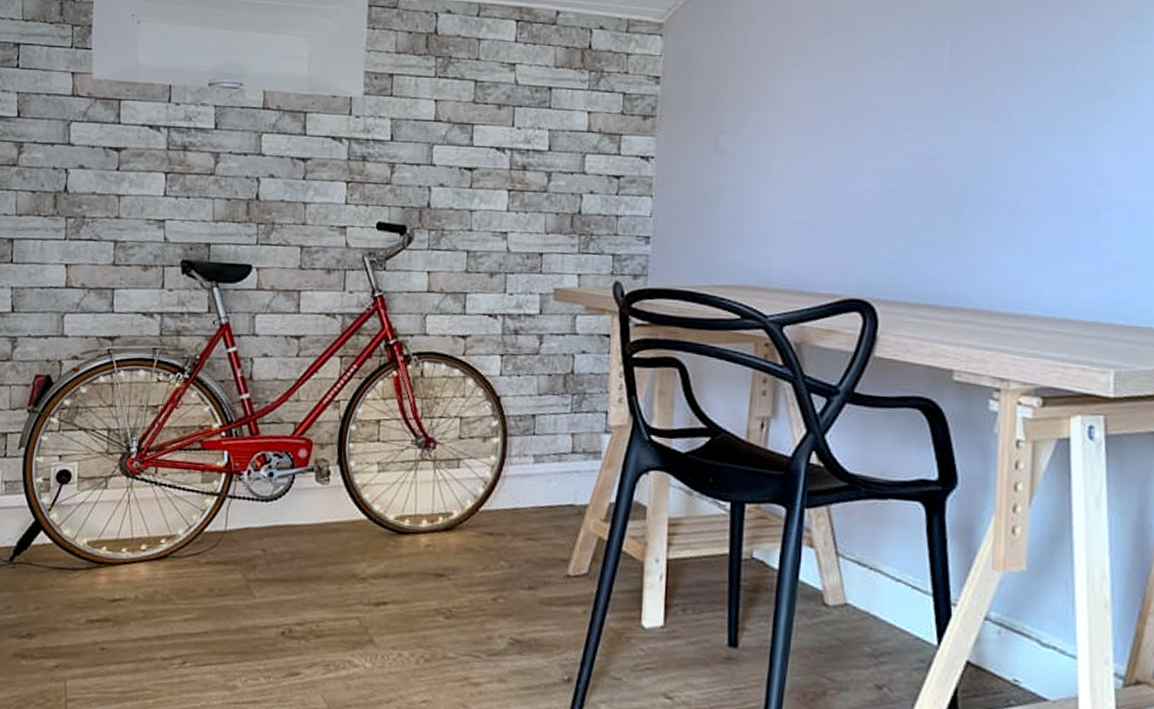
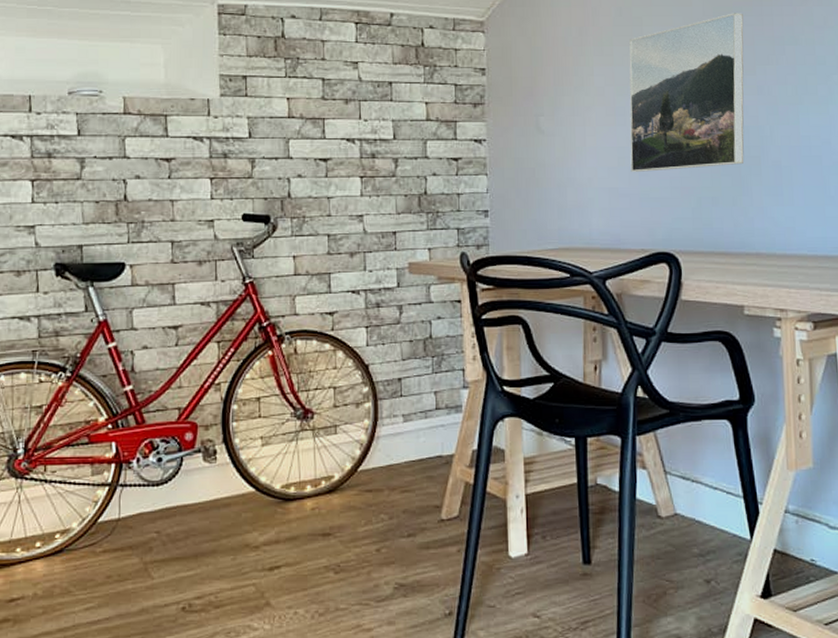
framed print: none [825,22,983,205] -> present [629,13,744,172]

